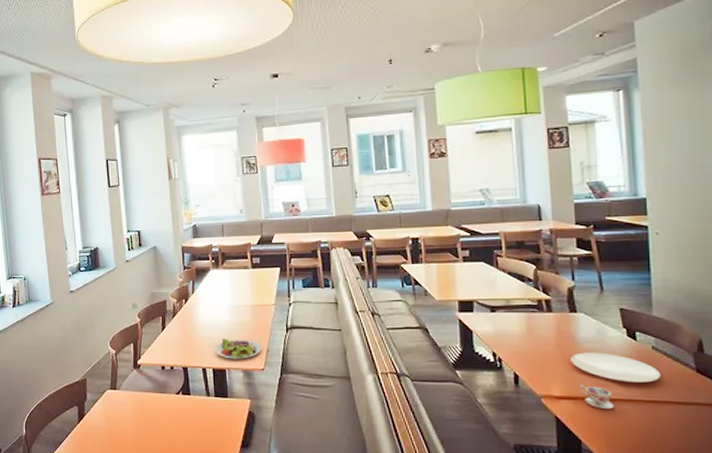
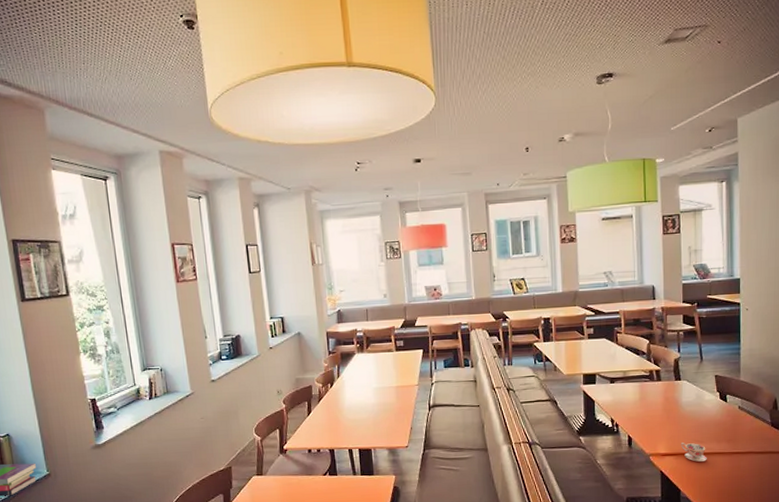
salad plate: present [216,339,262,359] -> none [361,419,406,439]
plate: present [570,352,660,383] -> none [674,414,744,438]

